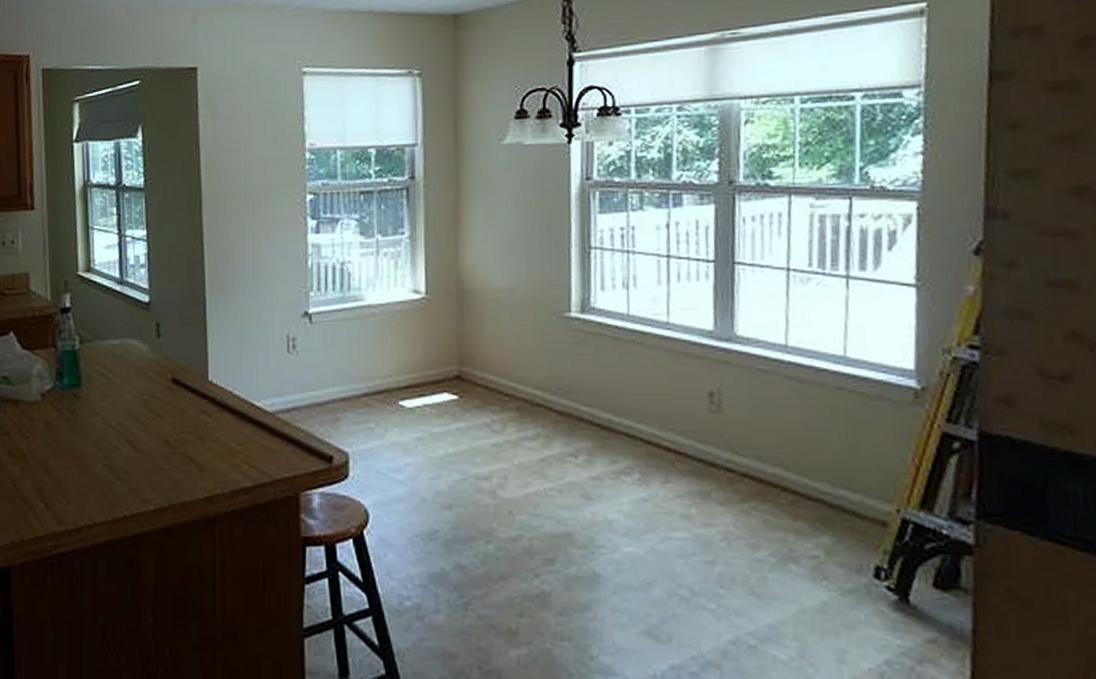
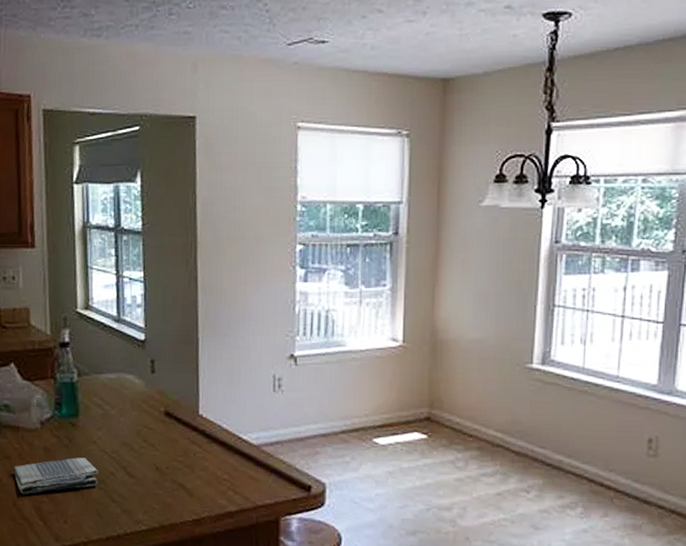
dish towel: none [13,431,103,474] -> present [13,457,99,495]

